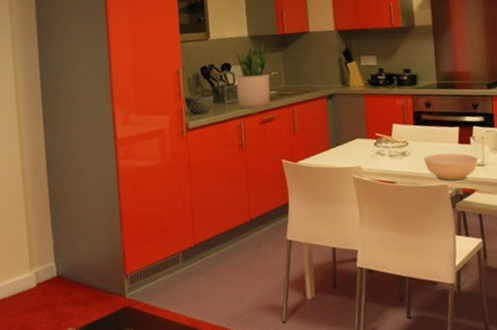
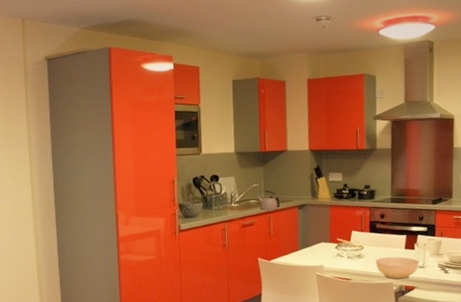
planter: present [235,42,271,110] -> none [222,158,252,216]
kettle: none [277,78,305,104] -> present [257,190,280,211]

